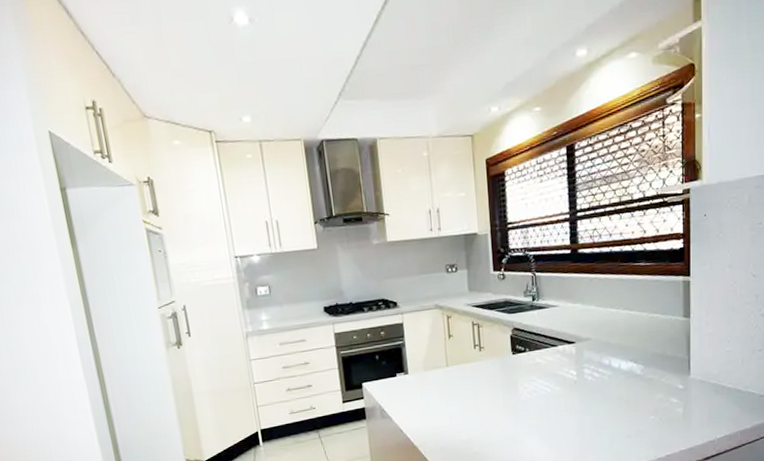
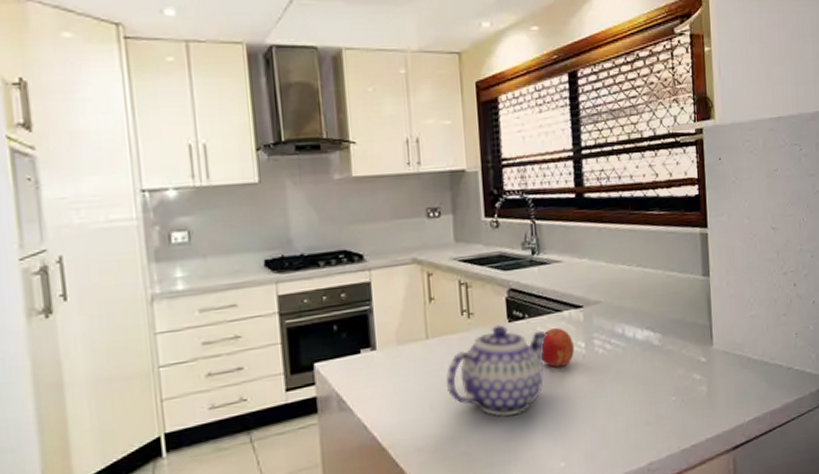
teapot: none [462,356,545,426] -> present [446,325,547,416]
fruit: none [539,359,567,390] -> present [541,328,574,368]

